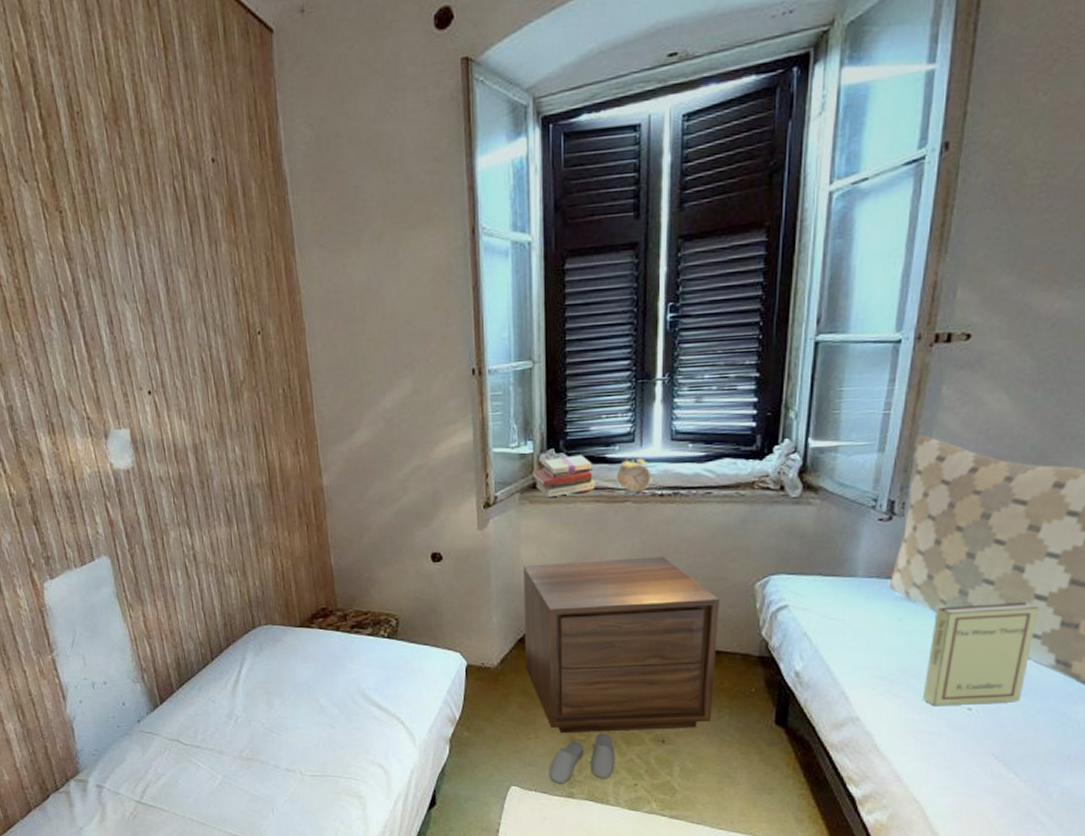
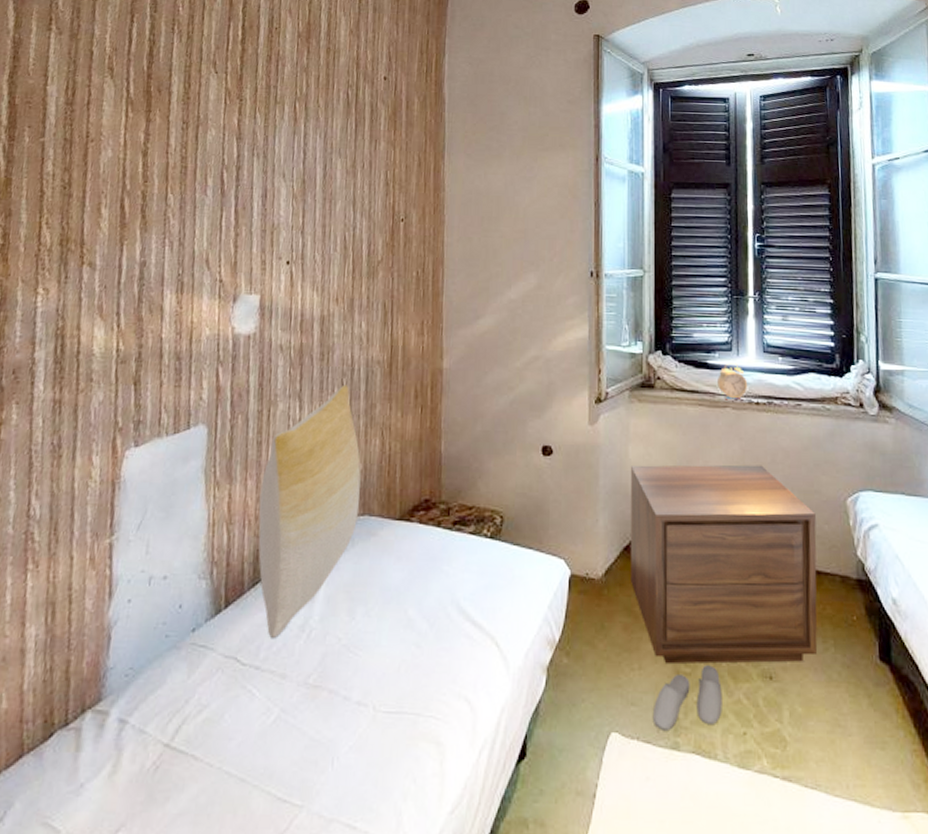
pillow: none [169,509,262,725] -> present [258,384,361,638]
books: present [532,455,596,498] -> none [641,358,698,398]

